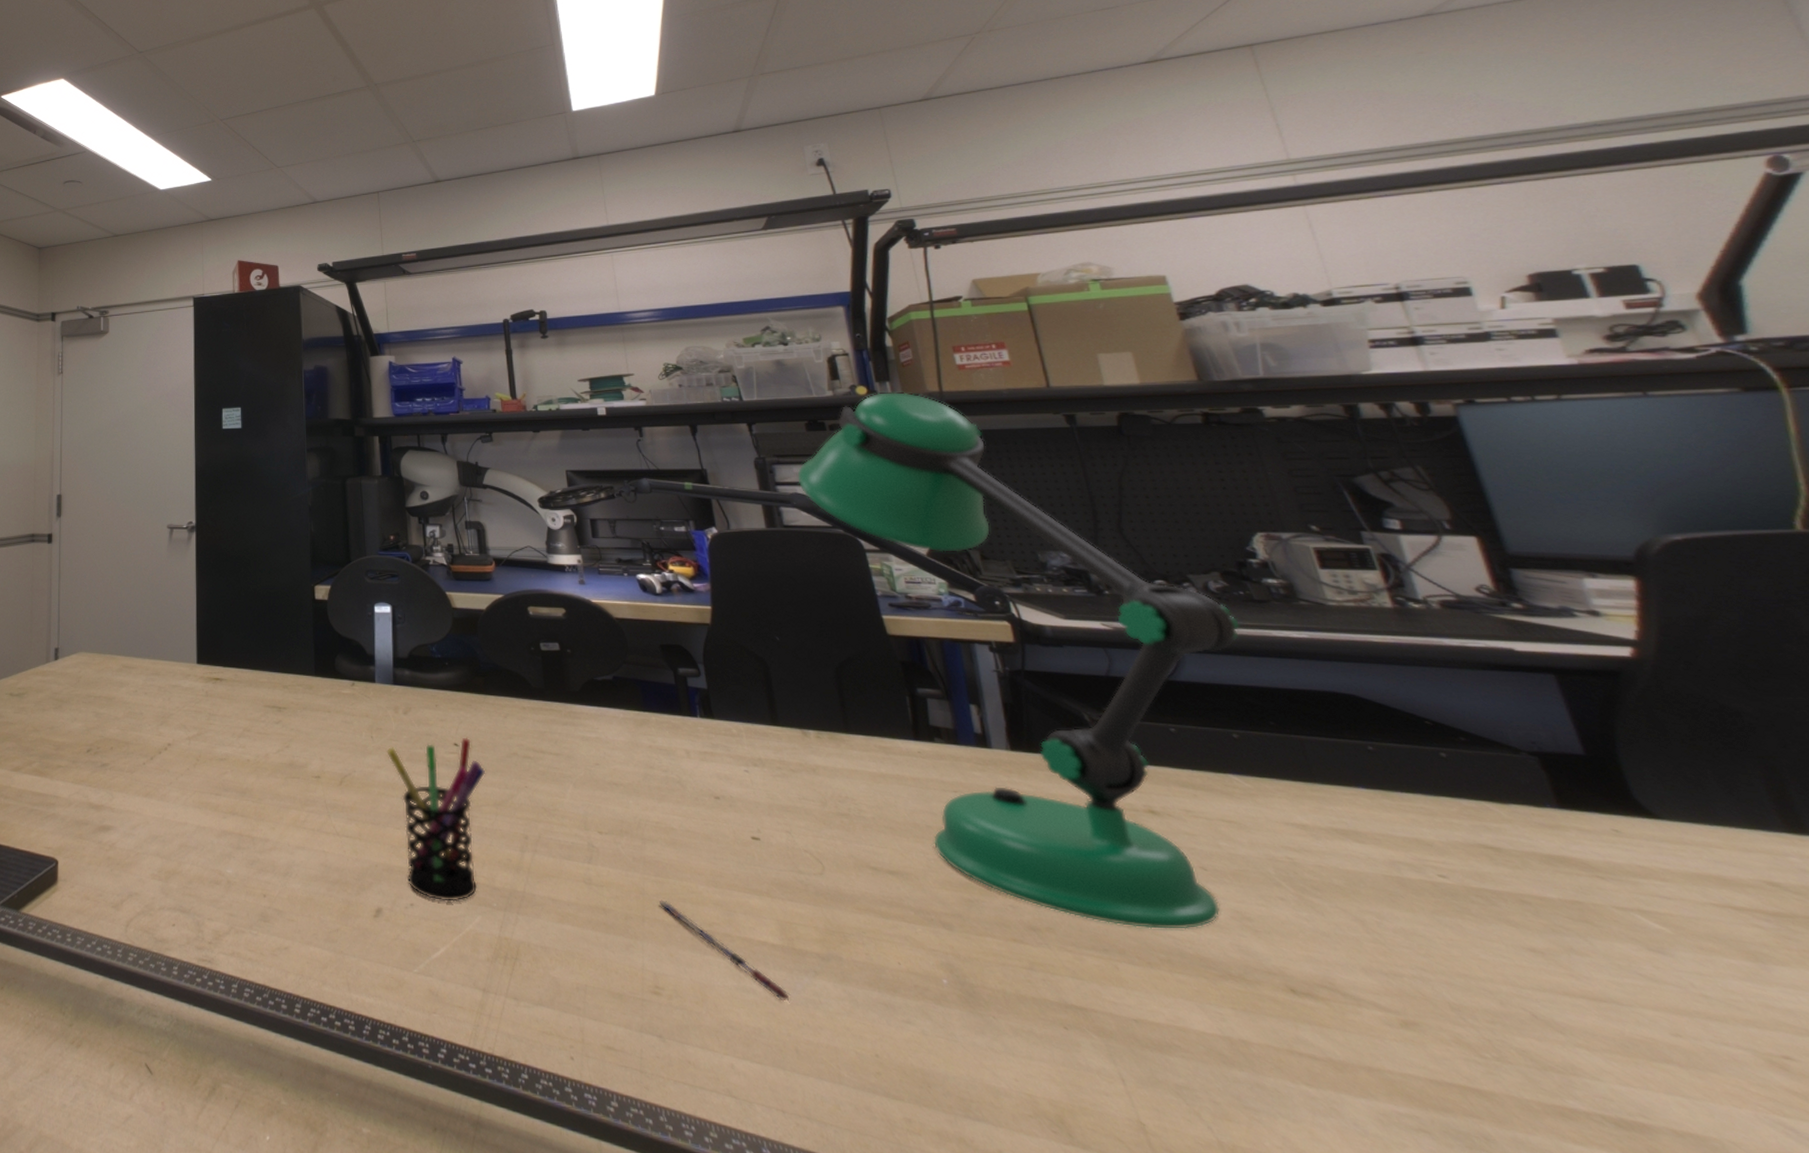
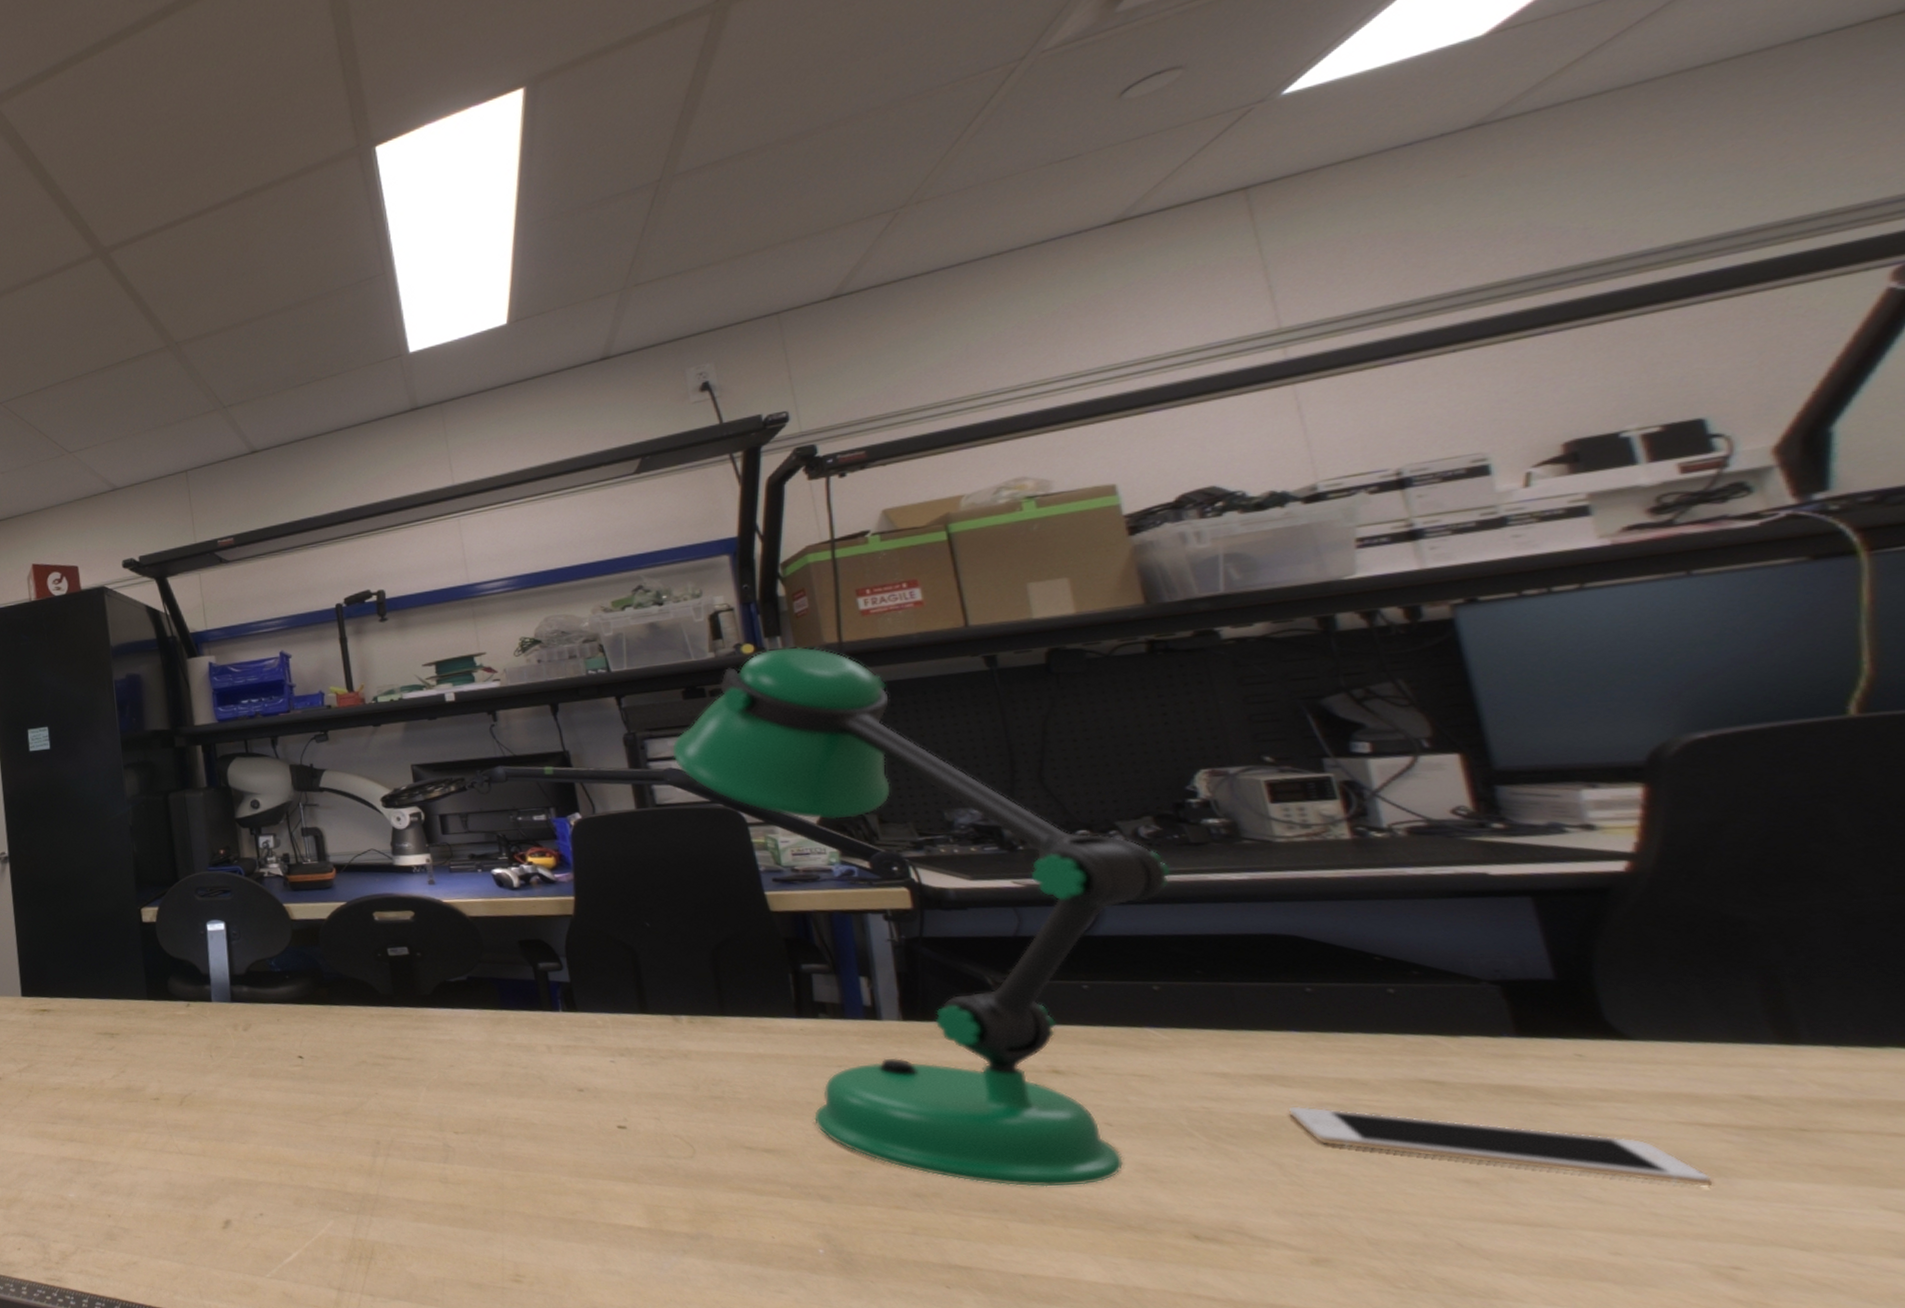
pen holder: present [387,737,486,902] -> none [227,1049,334,1209]
pen: present [659,900,791,1002] -> none [519,1193,658,1281]
cell phone: none [1364,862,1752,971] -> present [1288,1106,1713,1187]

